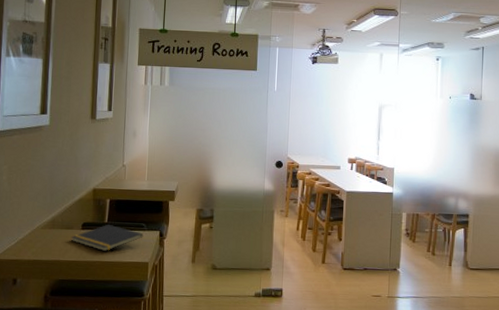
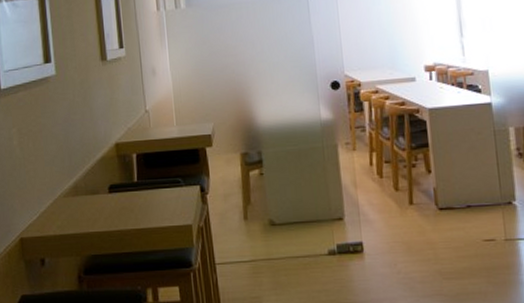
notepad: present [71,224,144,252] -> none [98,183,182,217]

